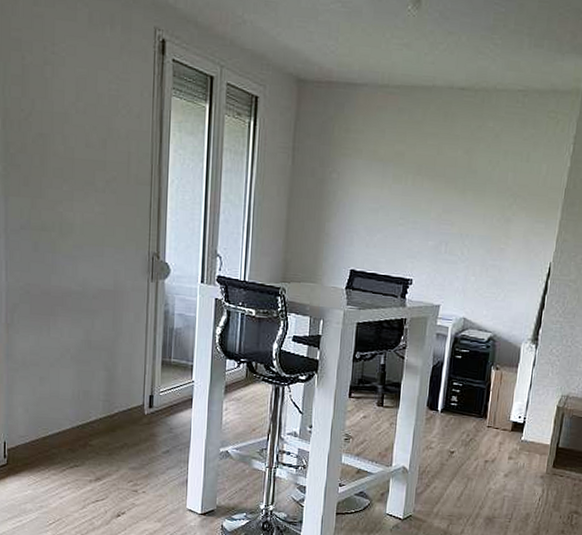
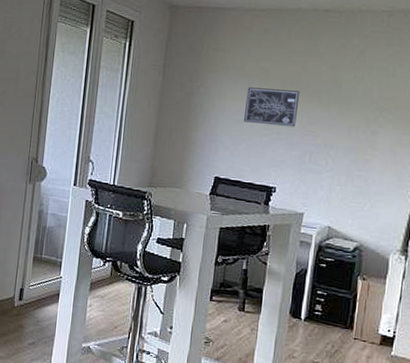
wall art: none [379,173,436,216] -> present [244,87,300,127]

